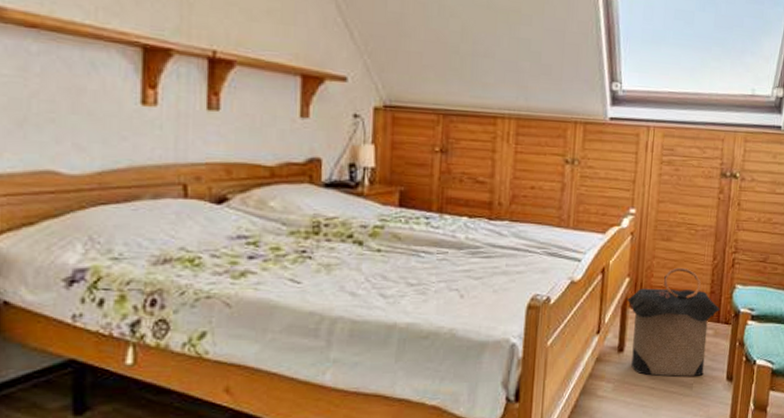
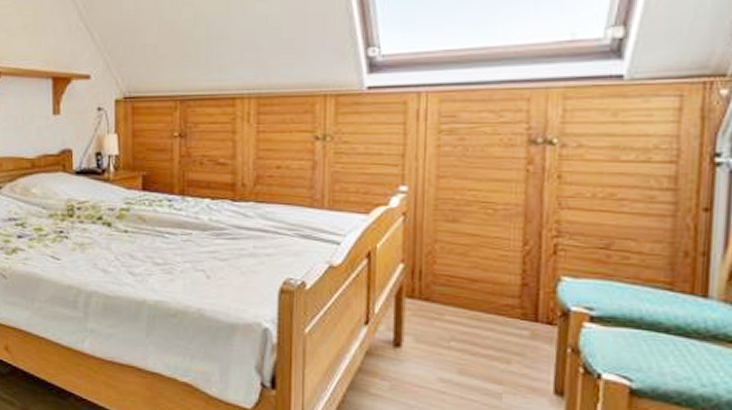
laundry hamper: present [626,267,720,377] -> none [401,253,538,385]

